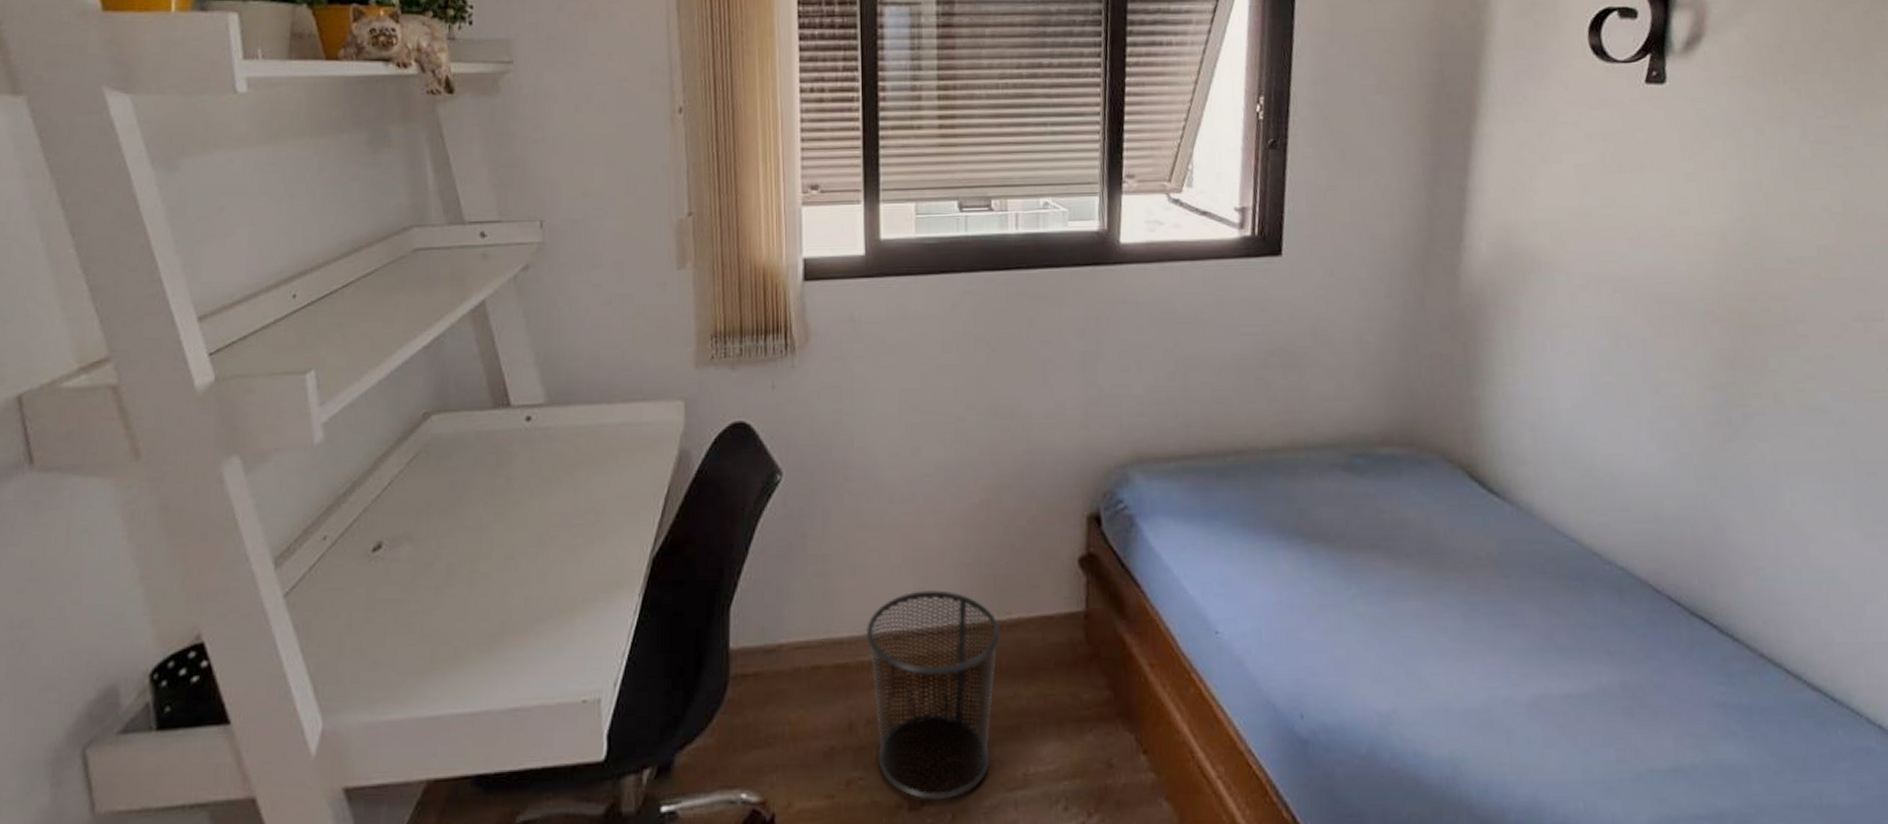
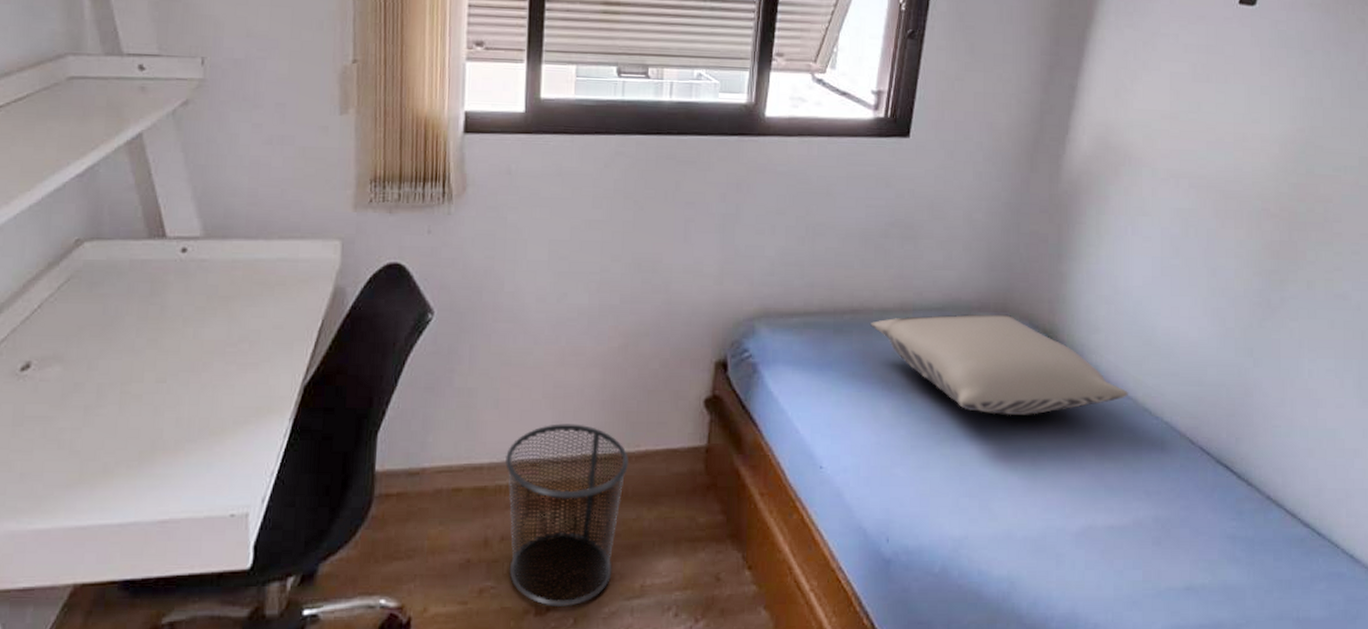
pillow: none [1258,448,1571,566] -> present [870,314,1128,416]

